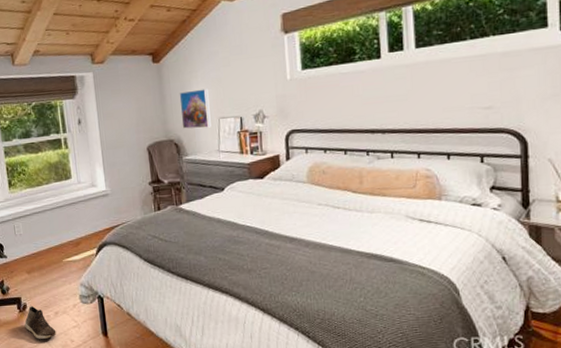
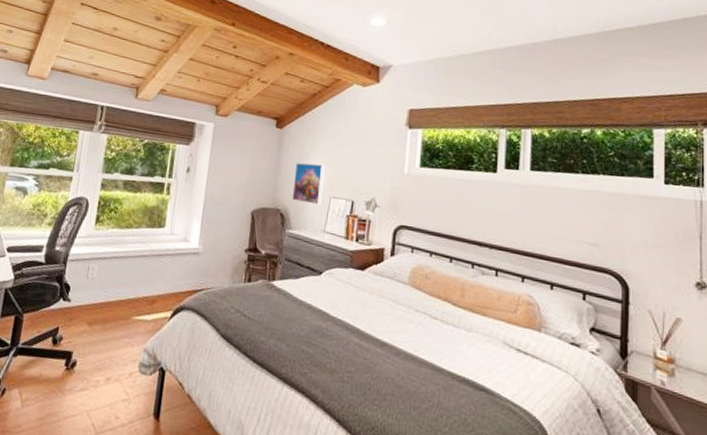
shoe: present [25,306,57,340] -> none [67,364,102,410]

